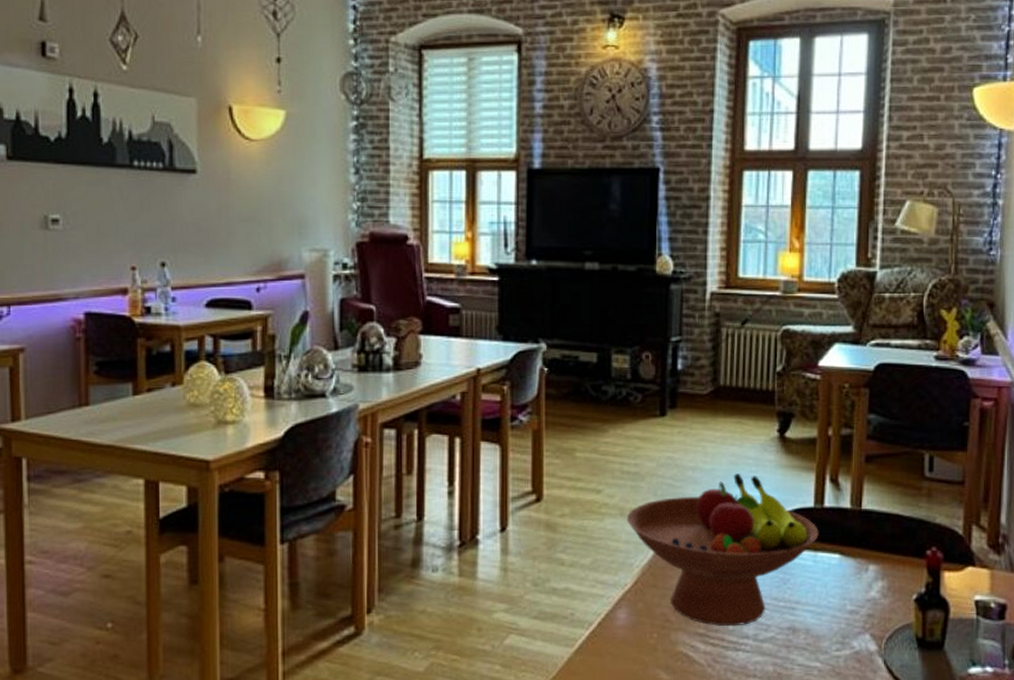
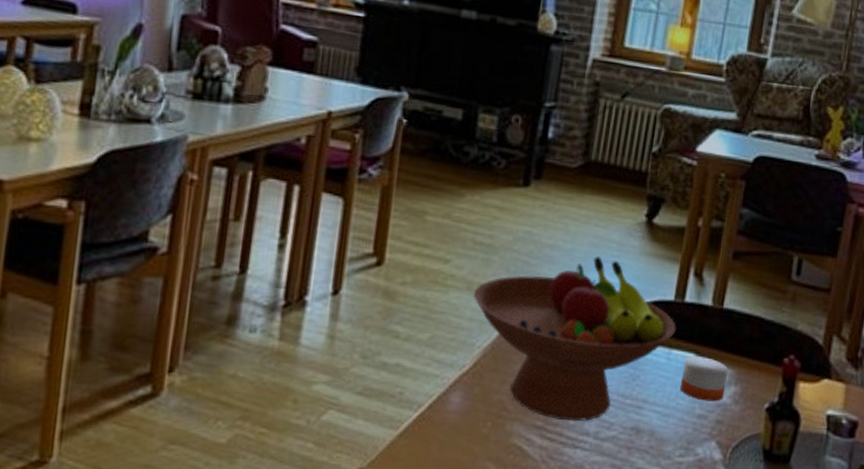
candle: none [829,554,874,597] -> present [679,354,729,402]

